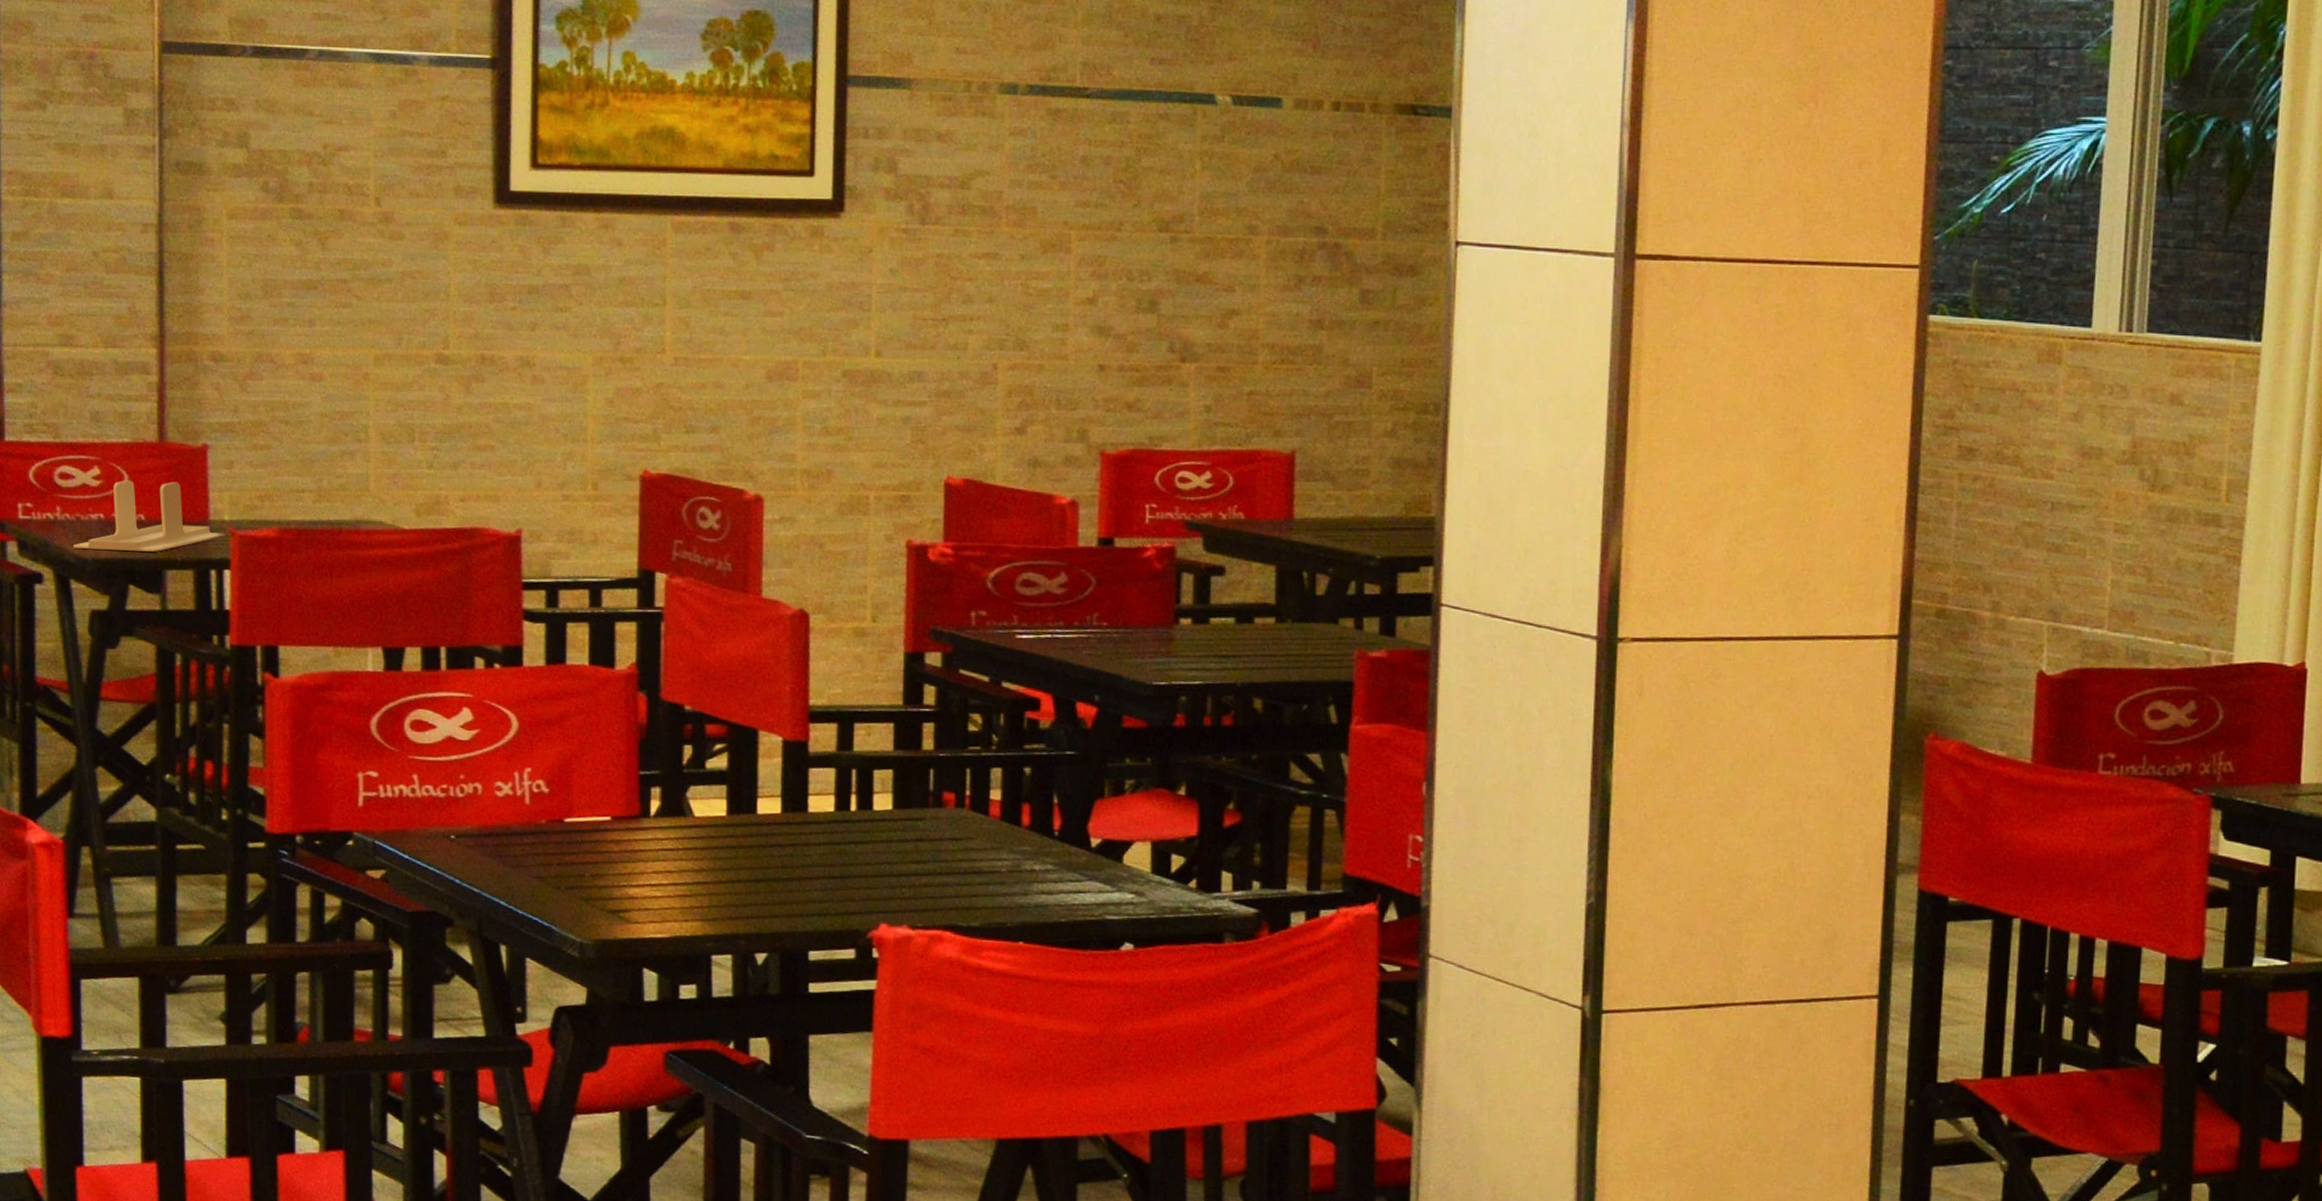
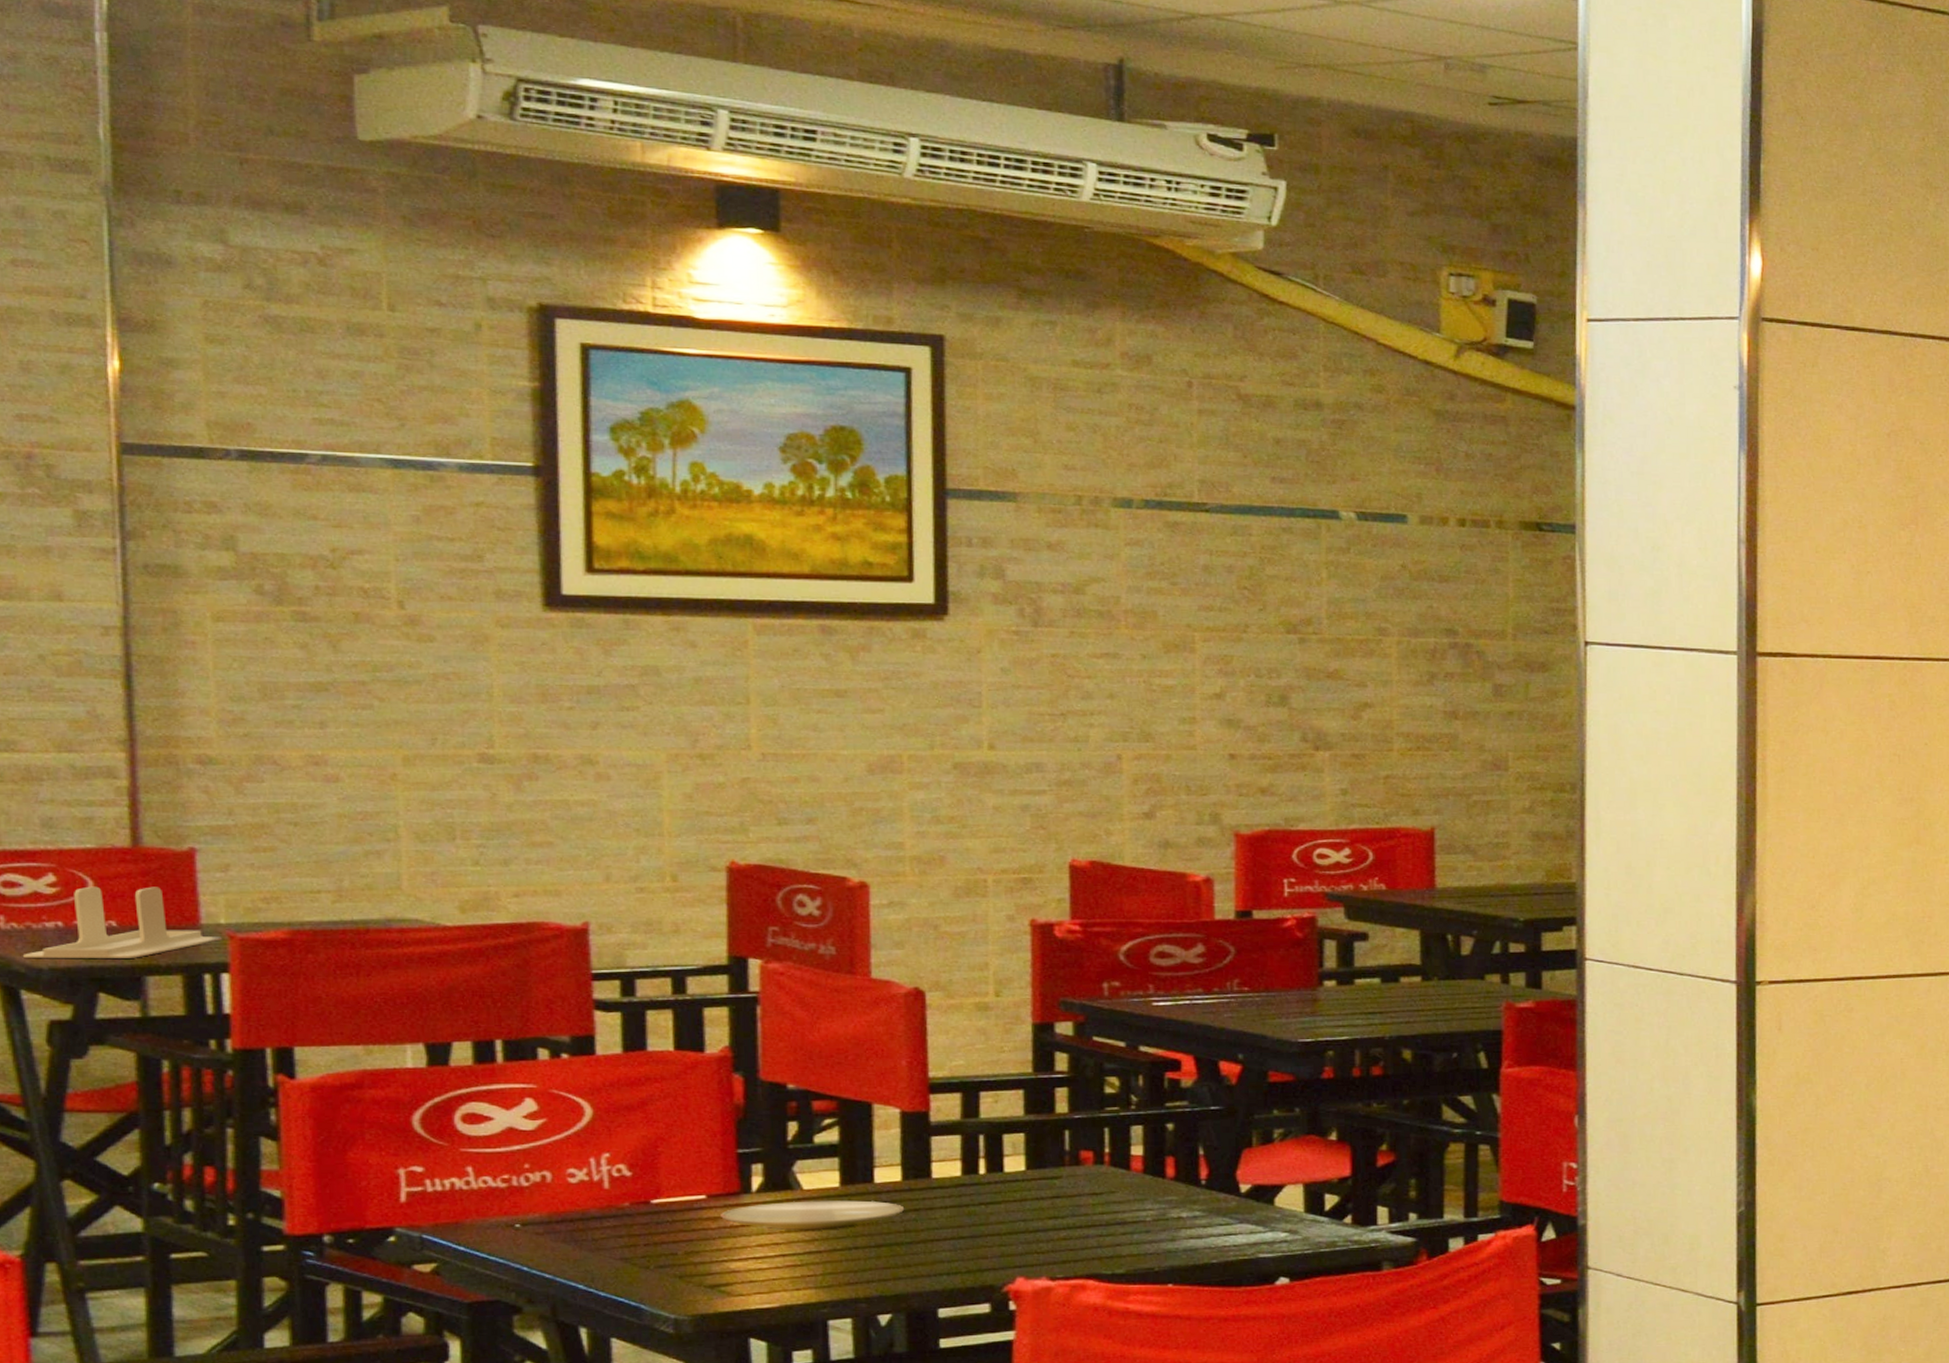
plate: none [623,829,783,860] -> present [721,1200,905,1230]

